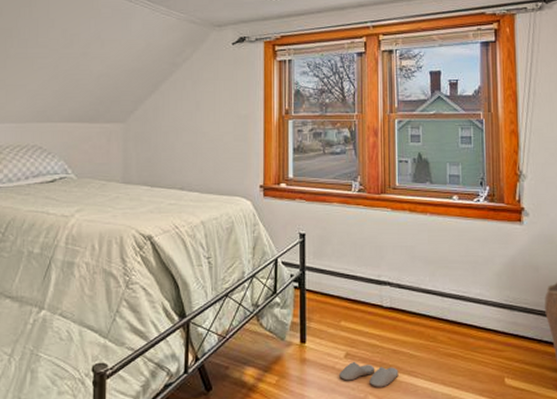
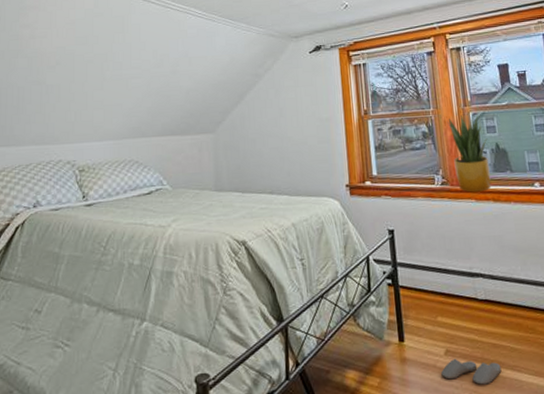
planter: none [370,121,411,201] -> present [447,114,492,193]

